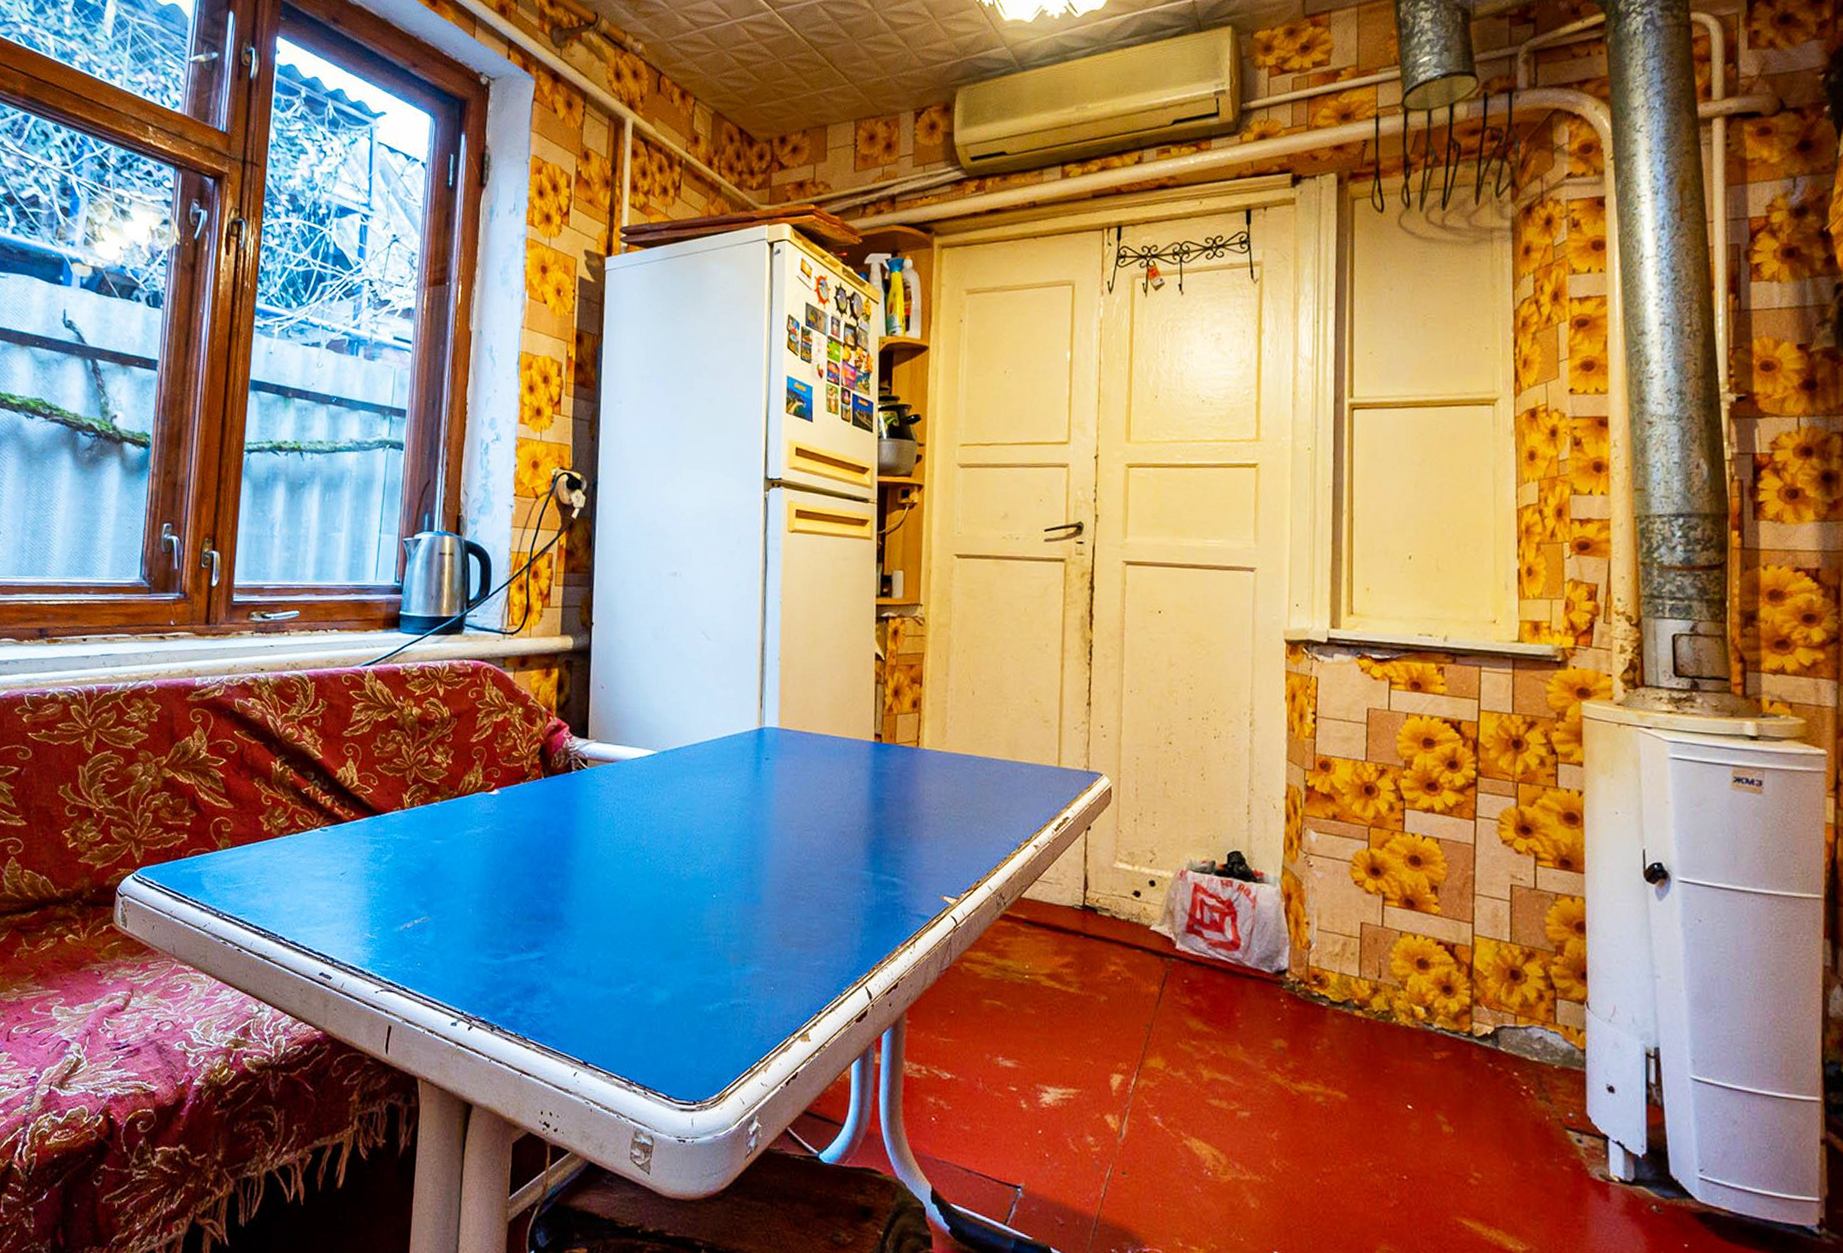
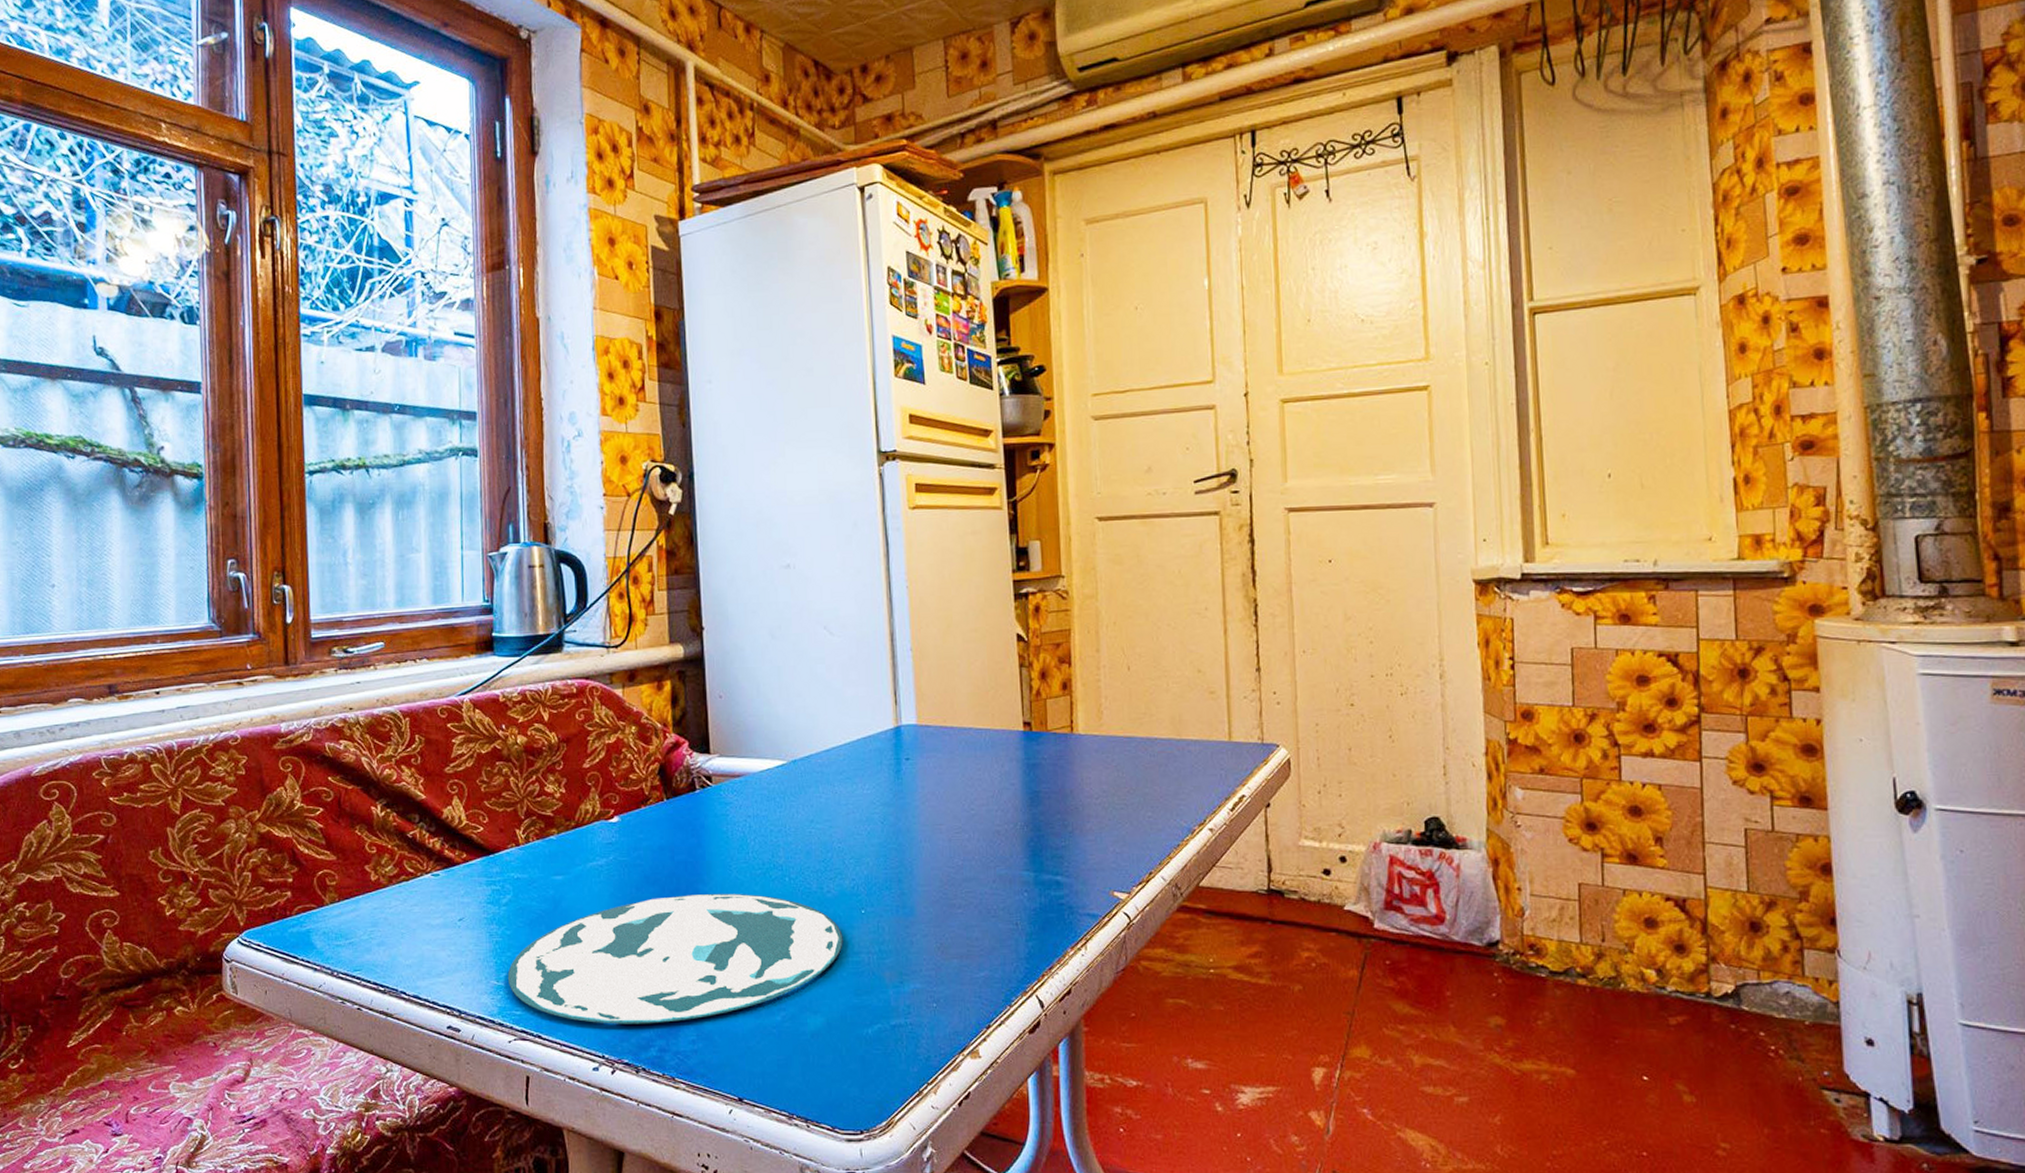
plate: none [380,867,694,986] -> present [507,893,843,1024]

